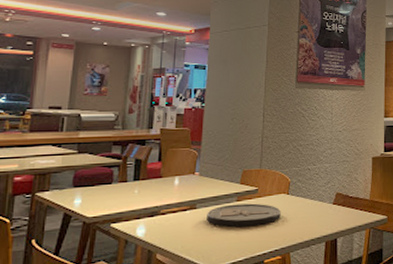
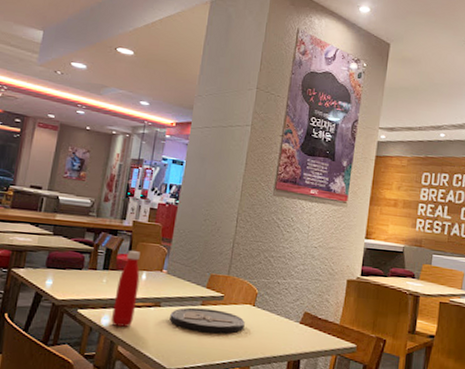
bottle: none [147,158,173,235] -> present [111,251,140,327]

